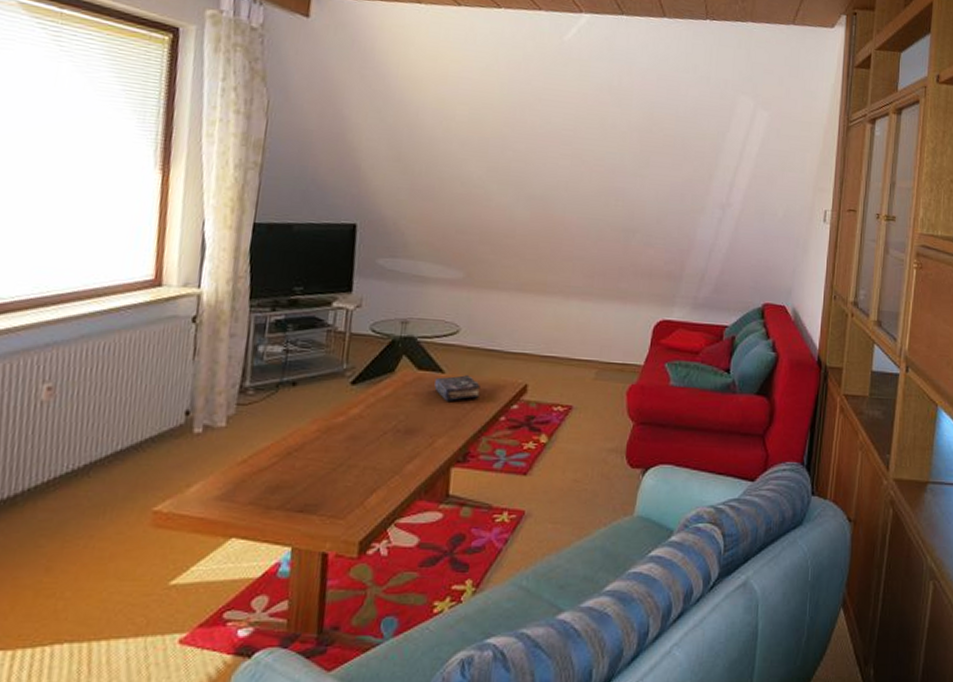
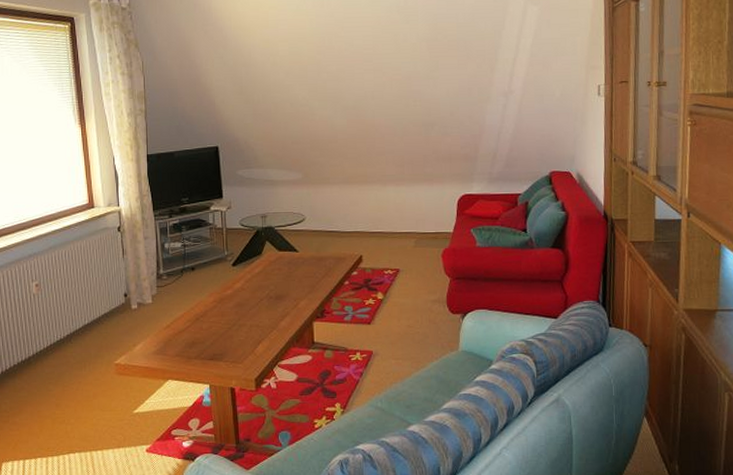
book: present [434,375,480,401] -> none [292,252,327,273]

